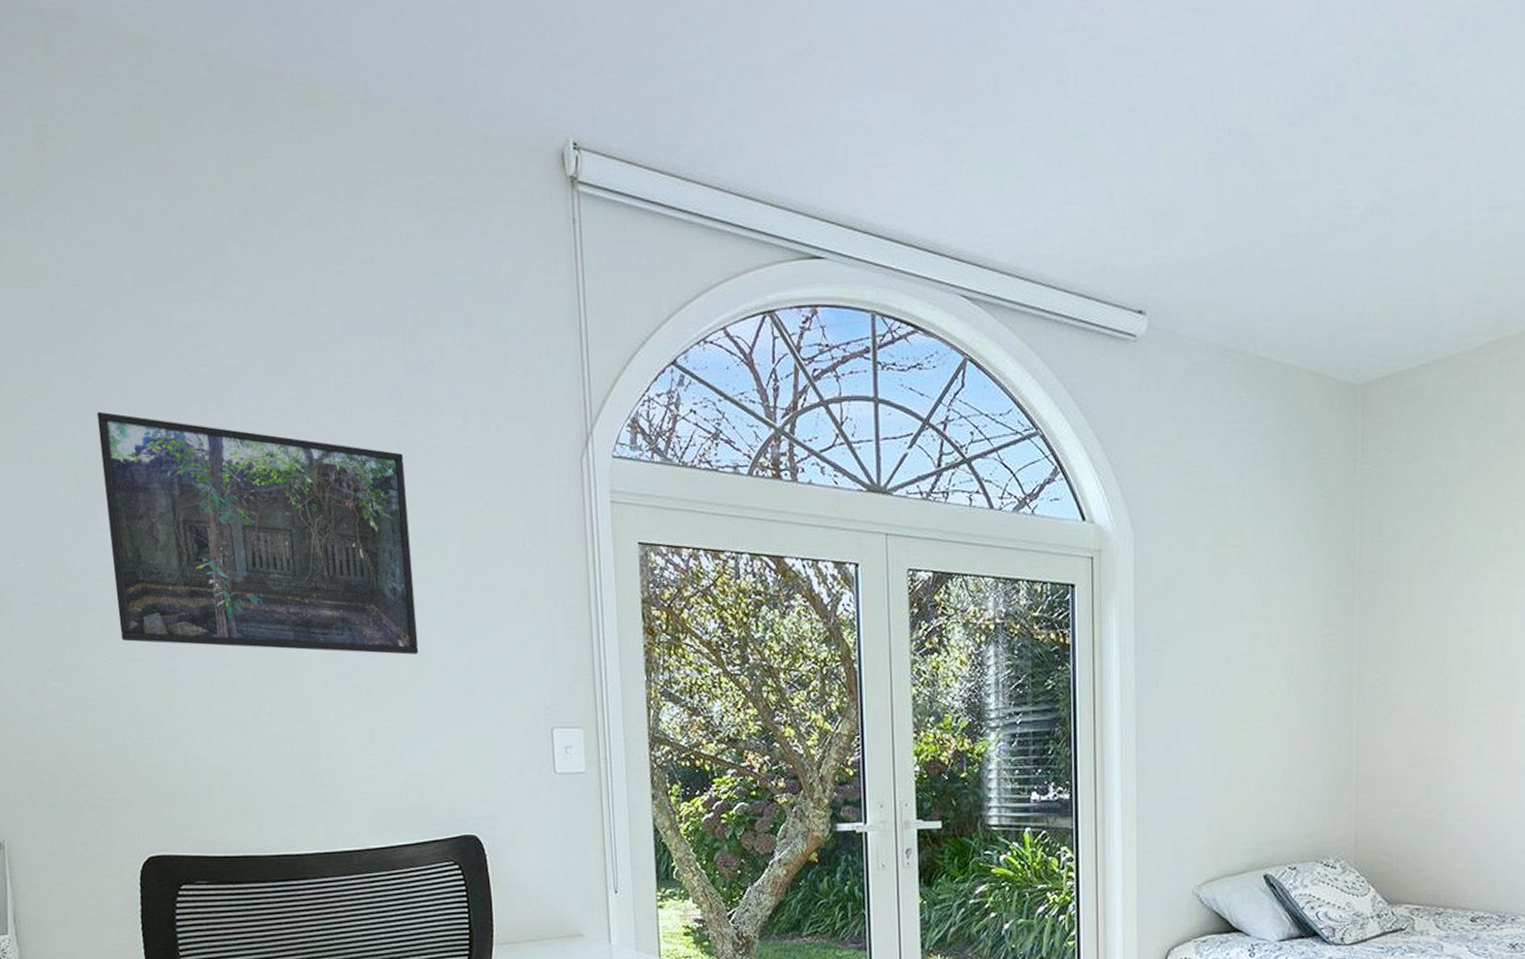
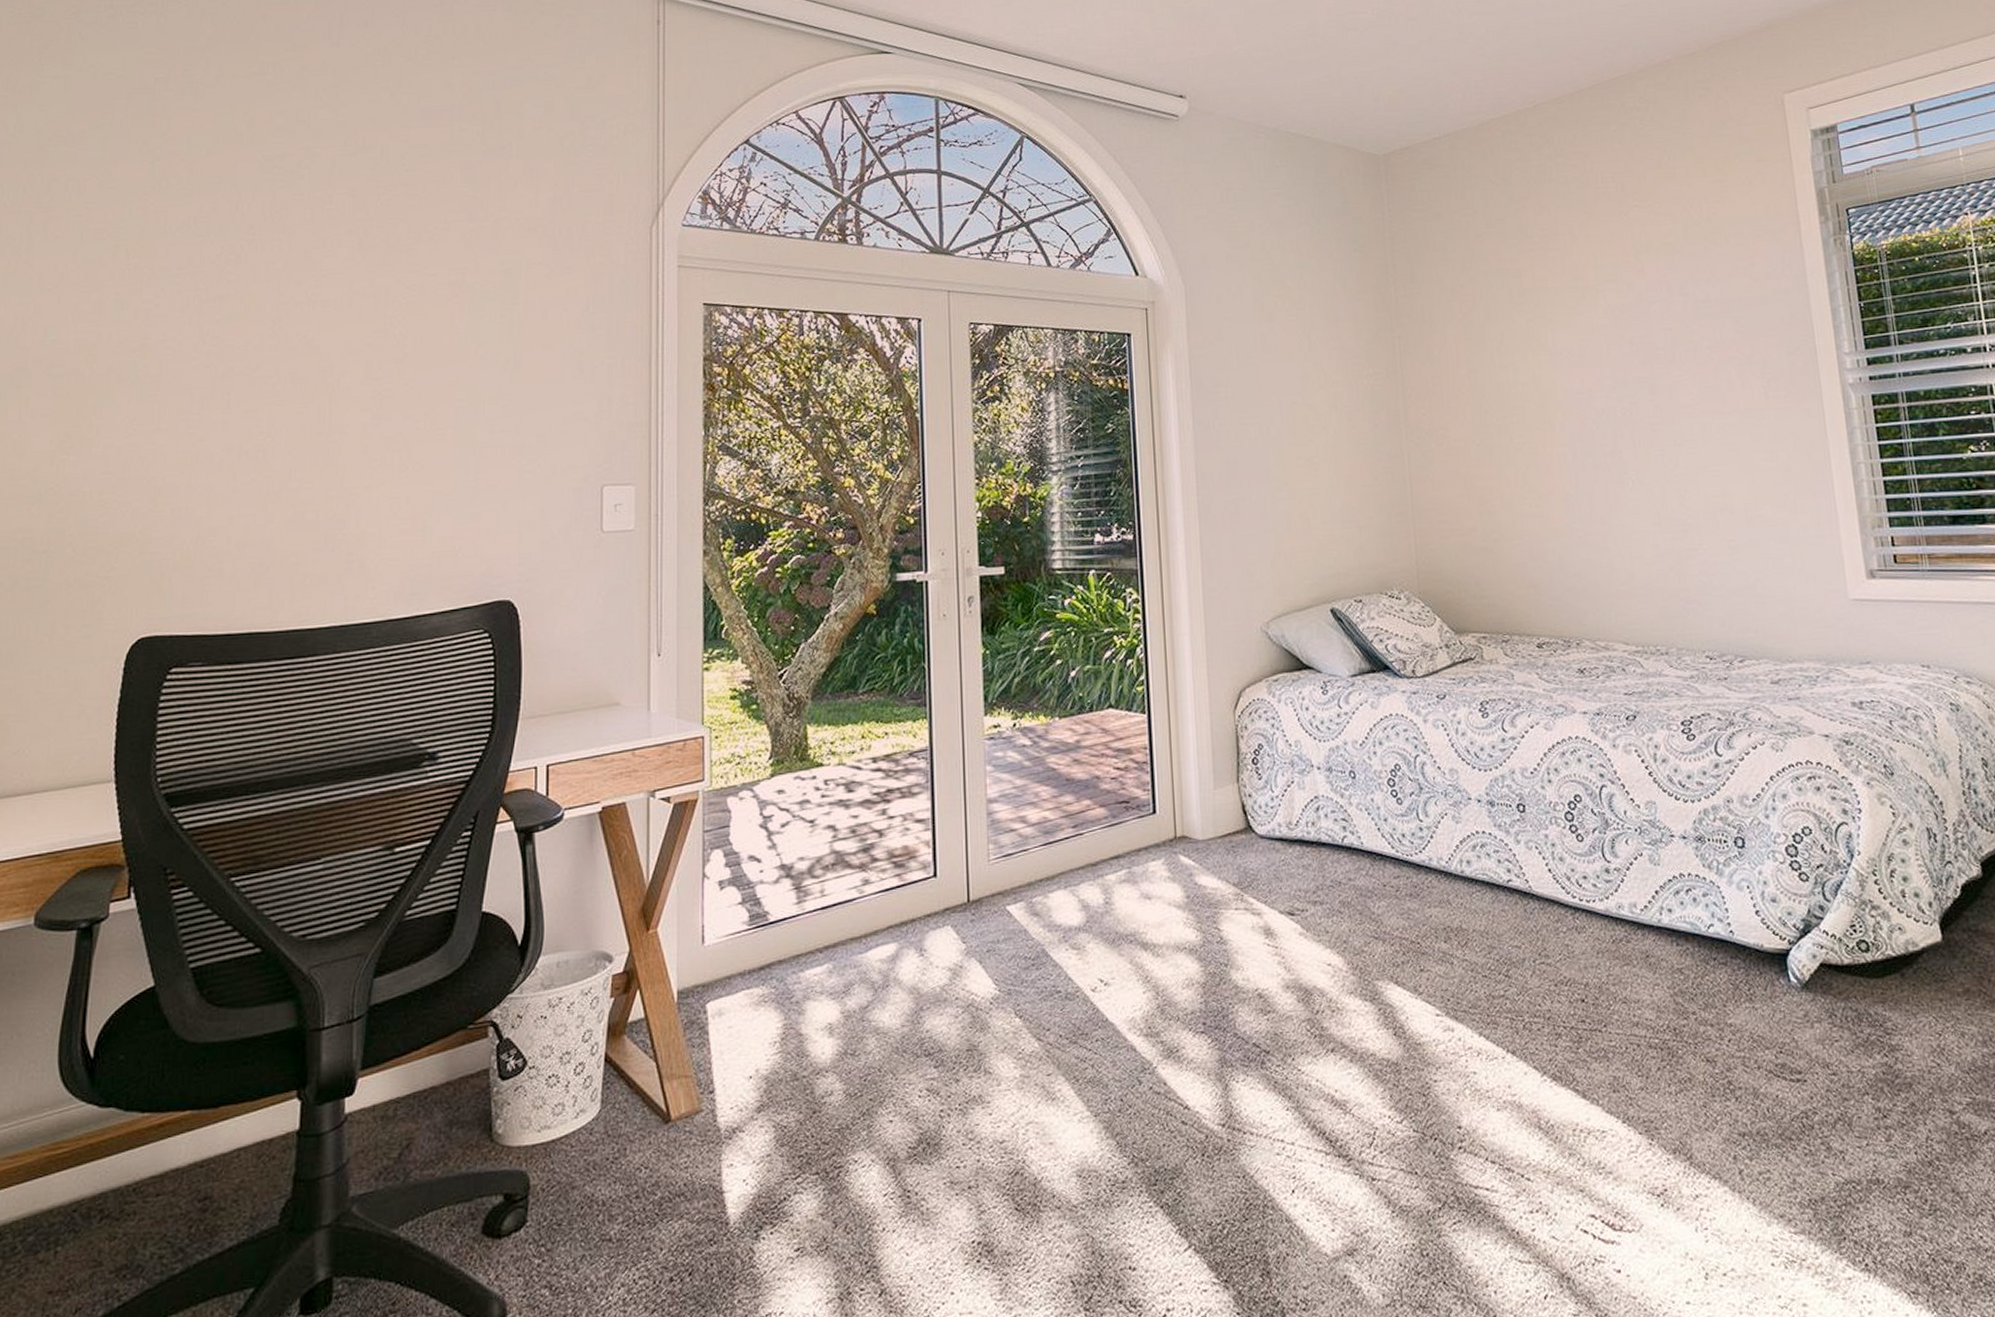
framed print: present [97,411,419,655] -> none [147,190,471,417]

